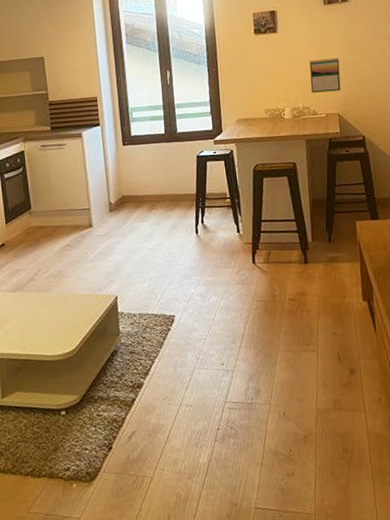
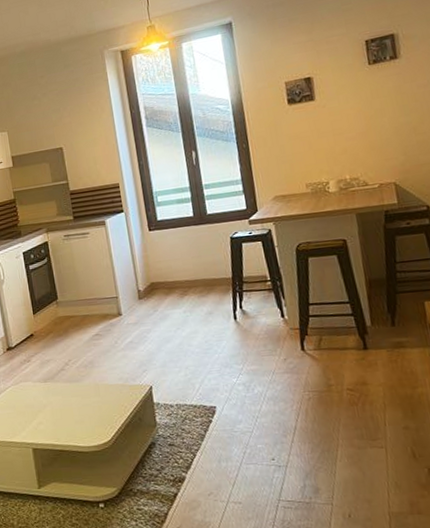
calendar: present [309,57,341,93] -> none [355,121,397,163]

